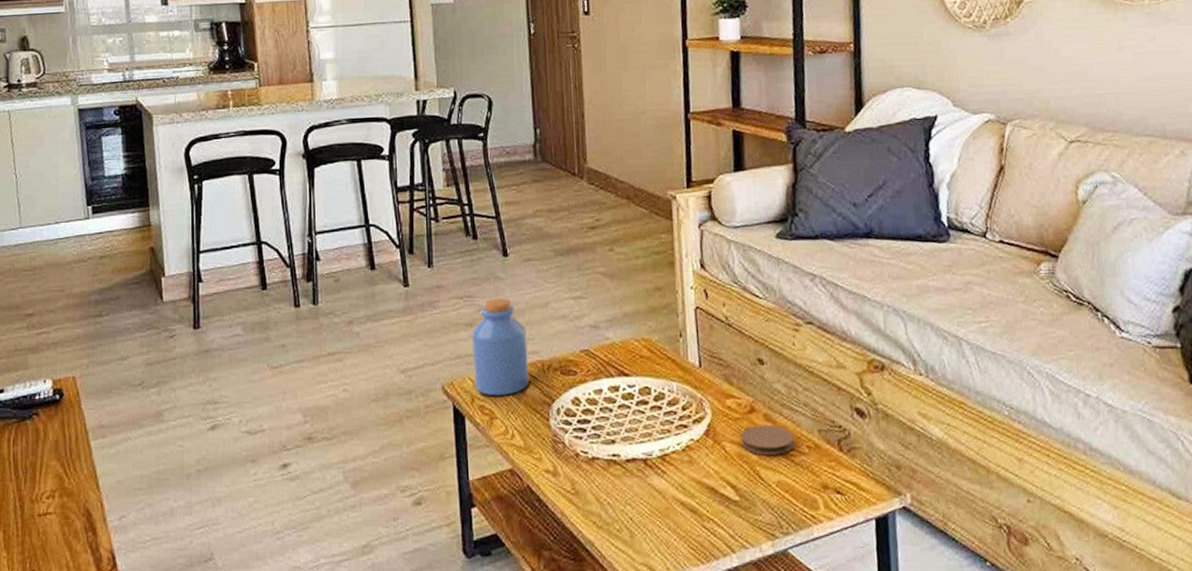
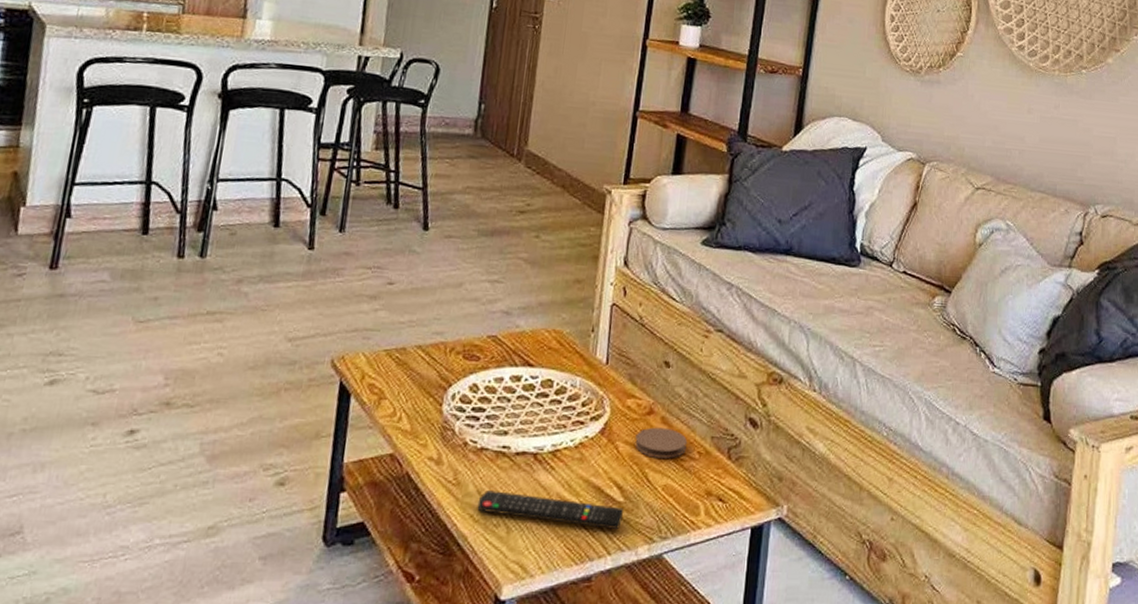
jar: present [471,298,529,396] -> none [367,273,435,376]
remote control: none [598,497,742,528] -> present [477,490,624,529]

